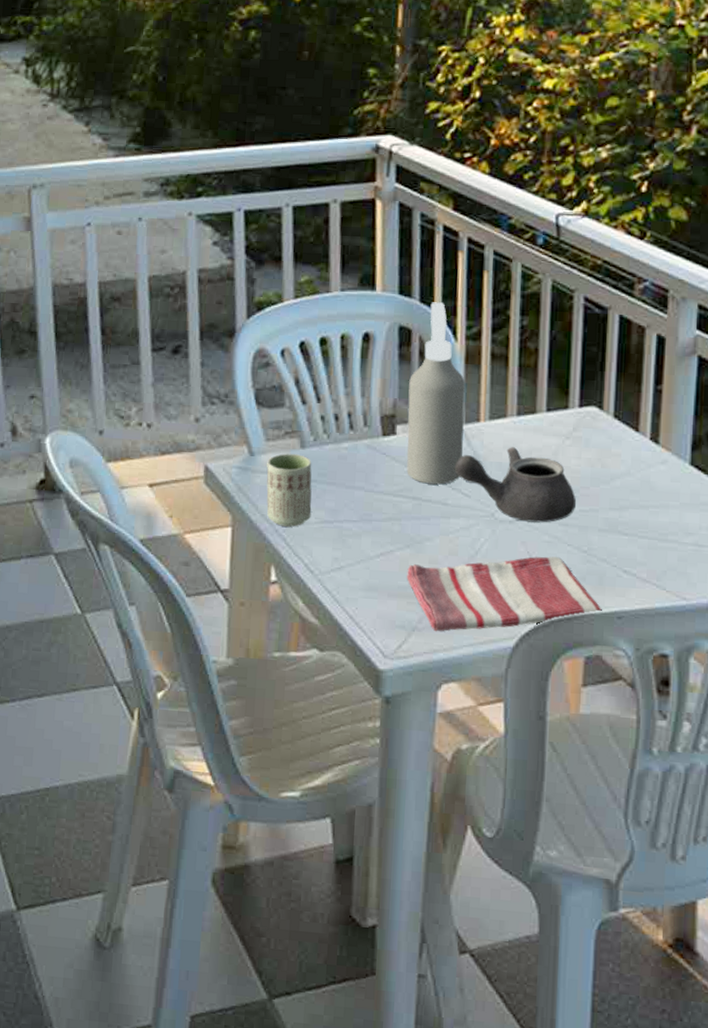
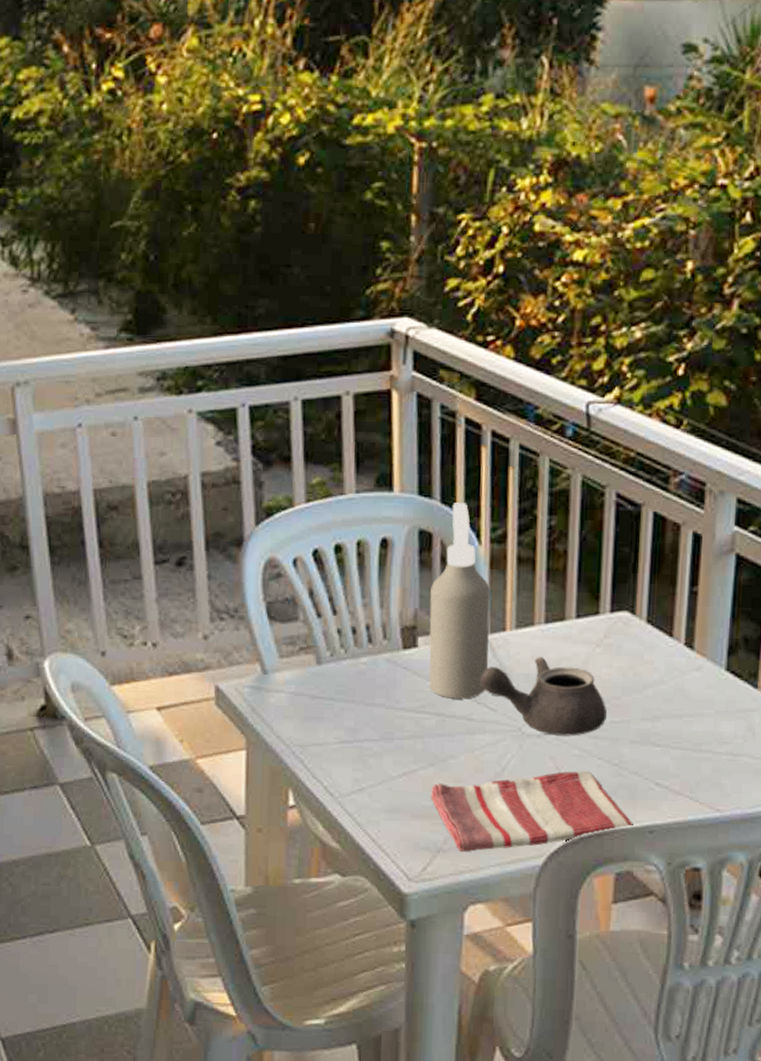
cup: present [266,453,312,527] -> none [281,671,330,748]

